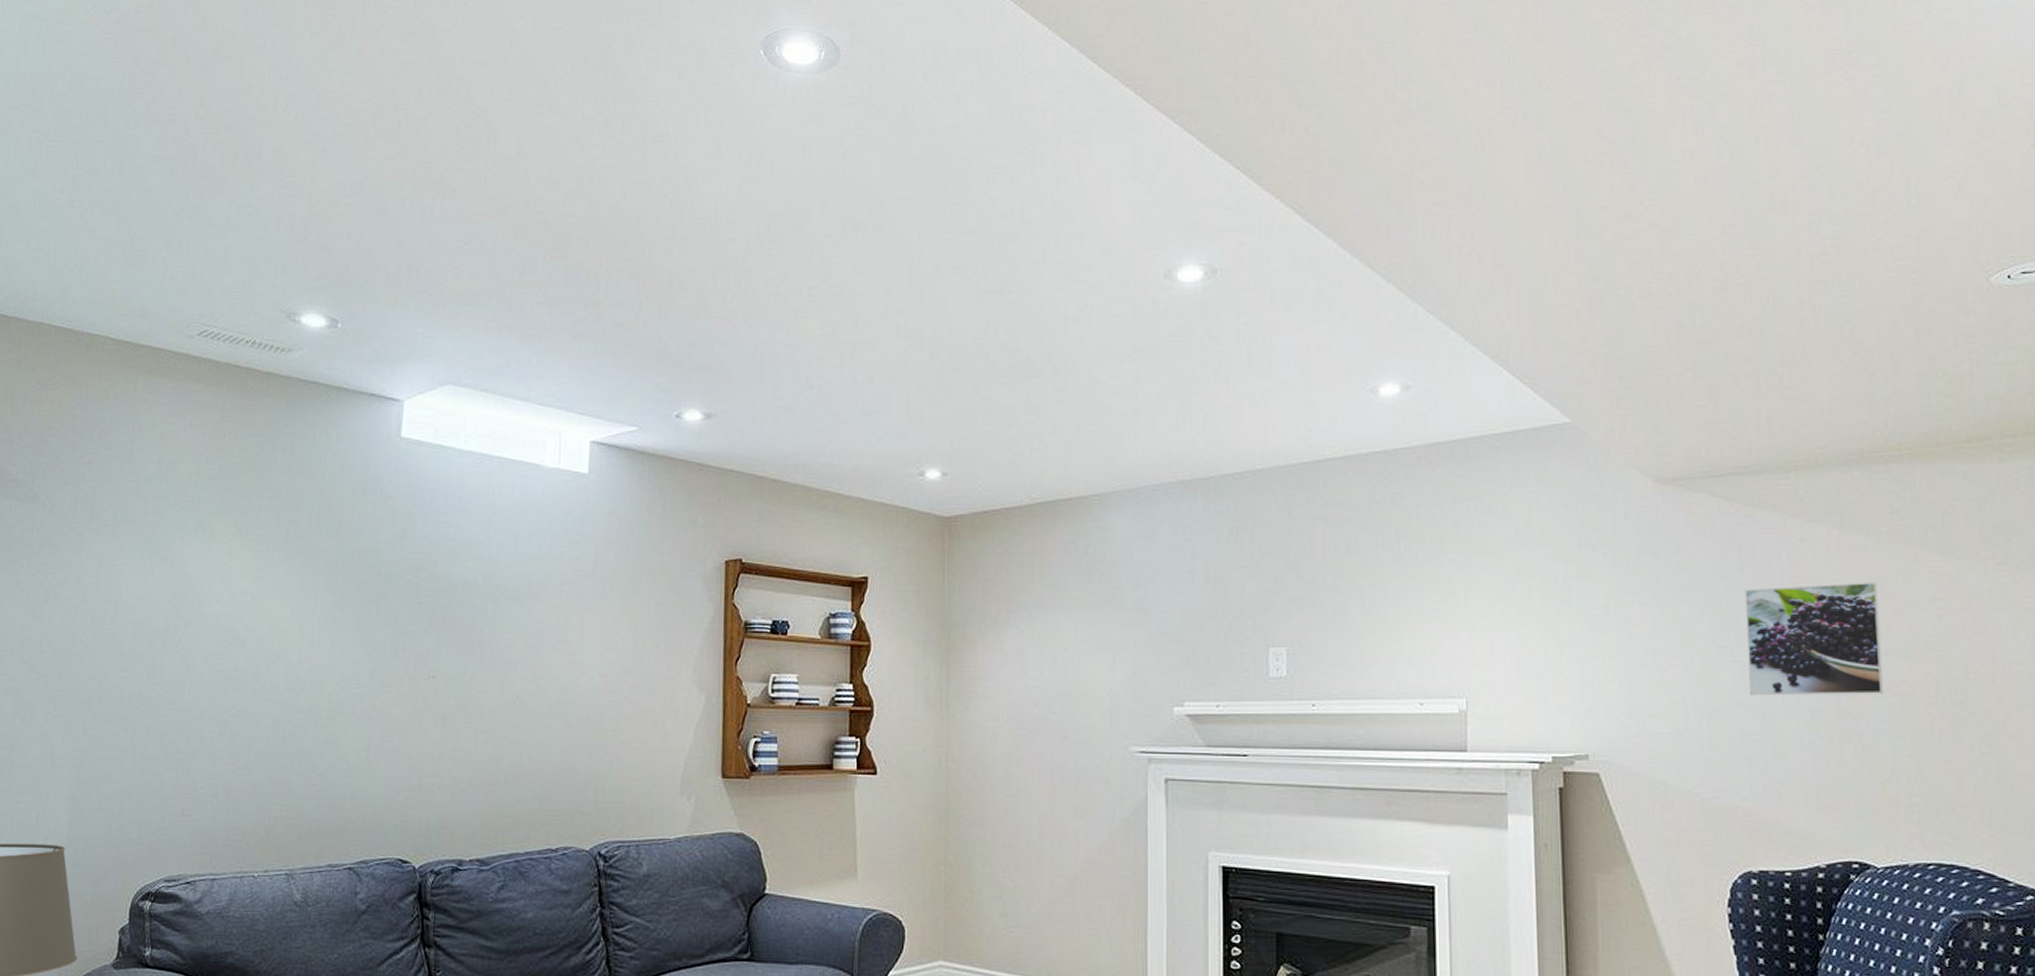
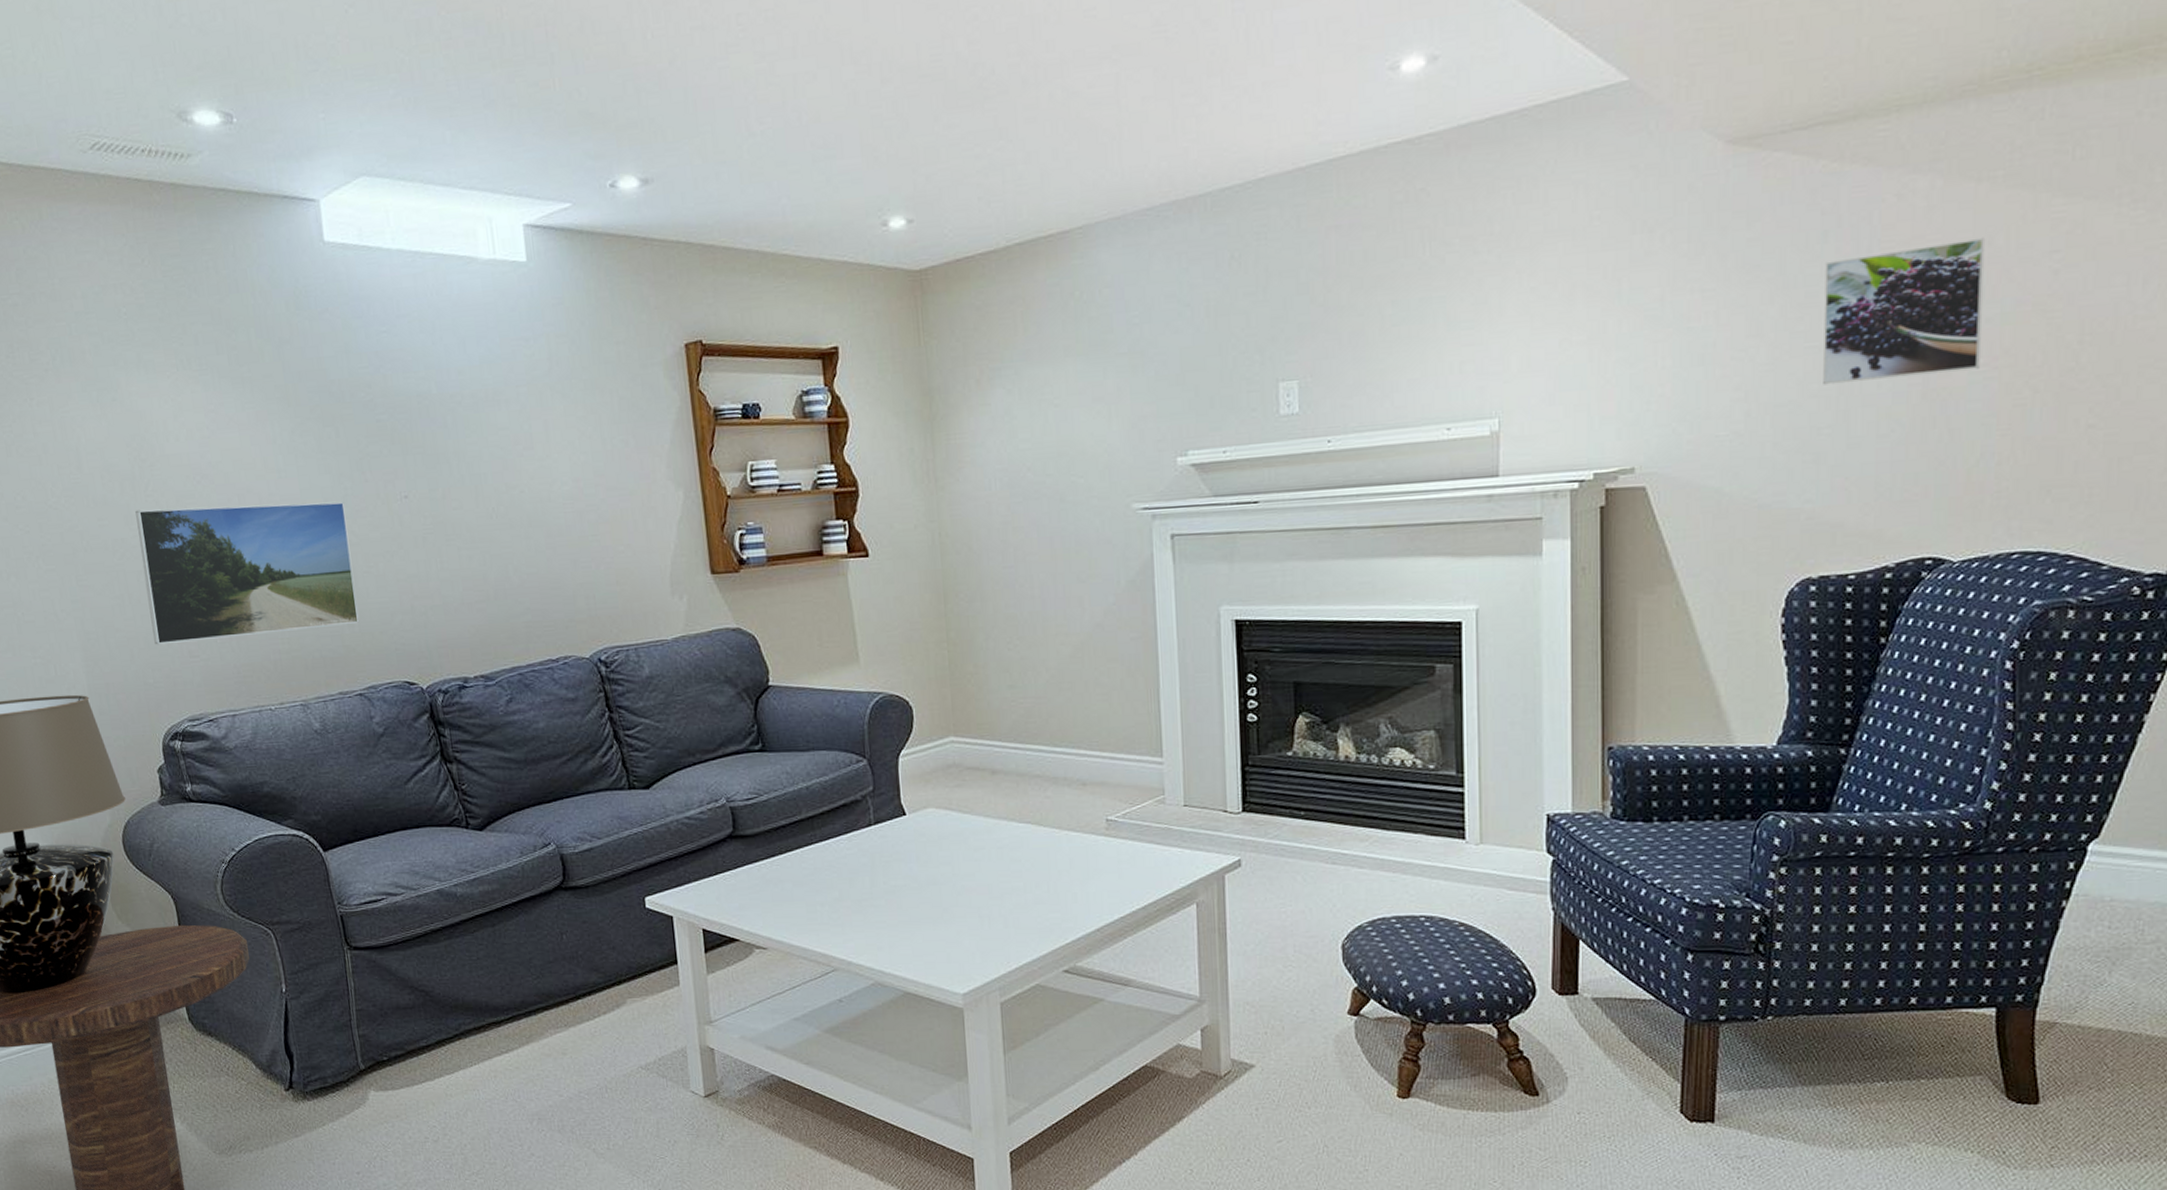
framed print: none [148,665,371,801] -> present [135,501,360,645]

